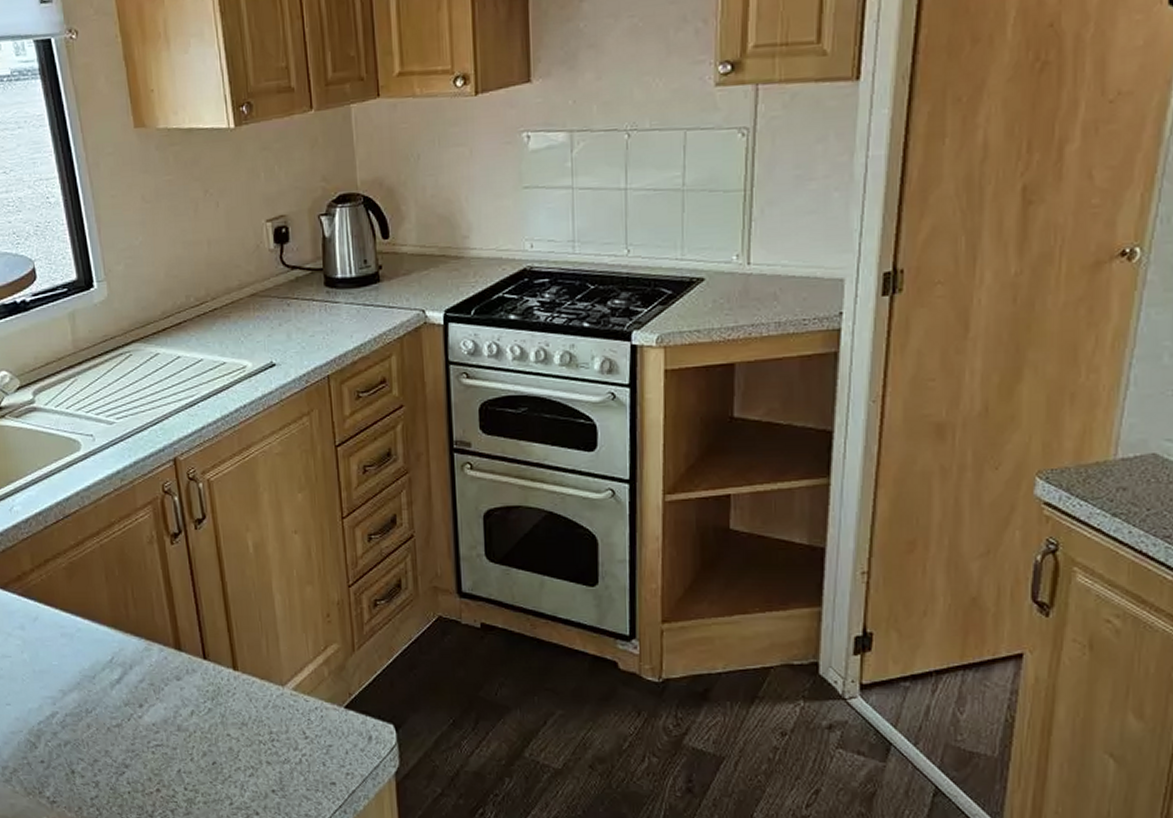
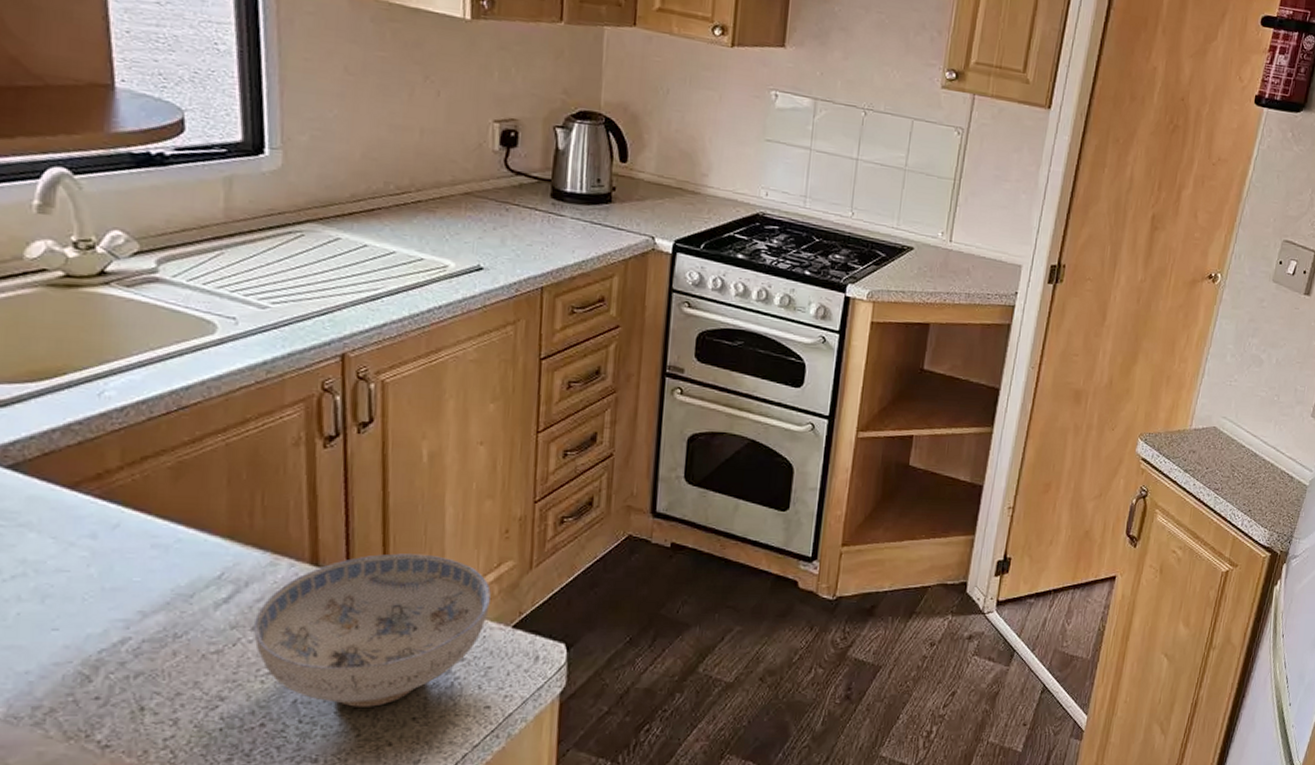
ceramic bowl: none [140,638,323,779] -> present [253,553,491,707]

